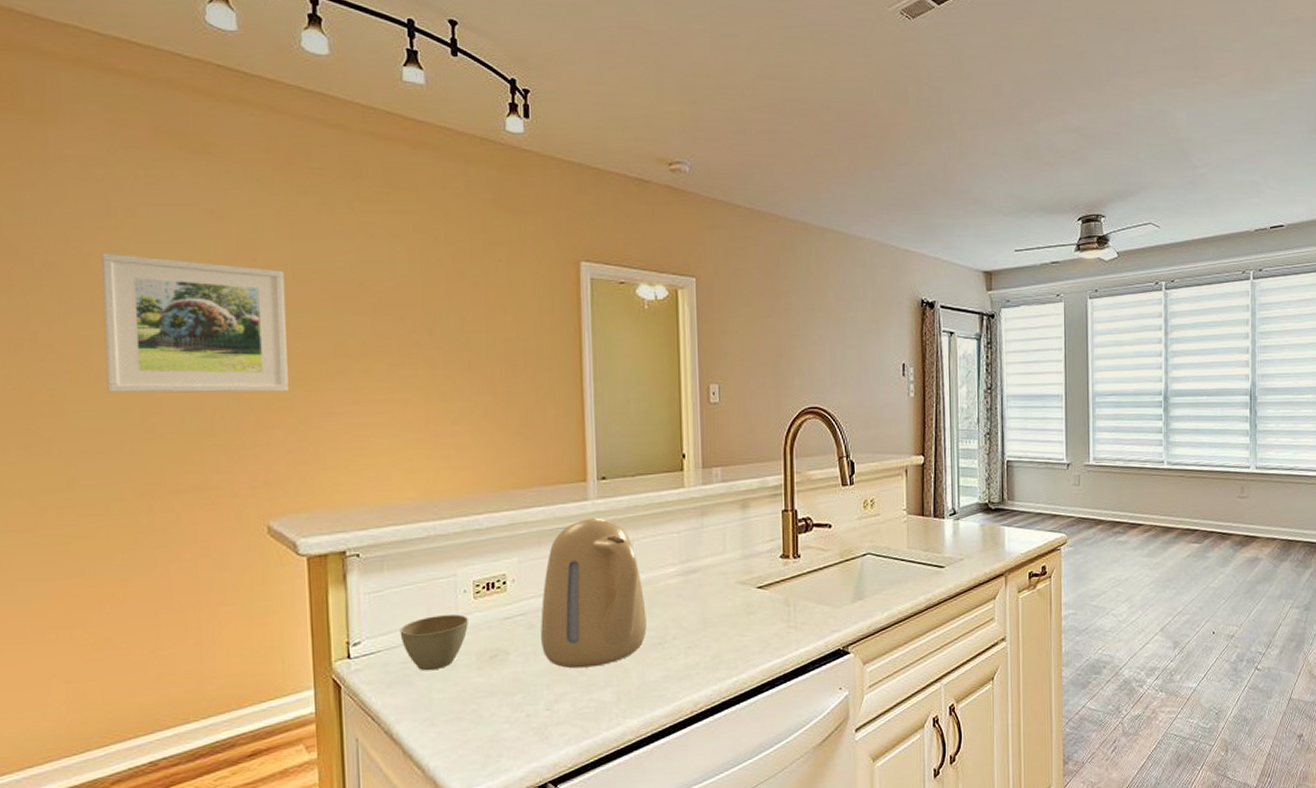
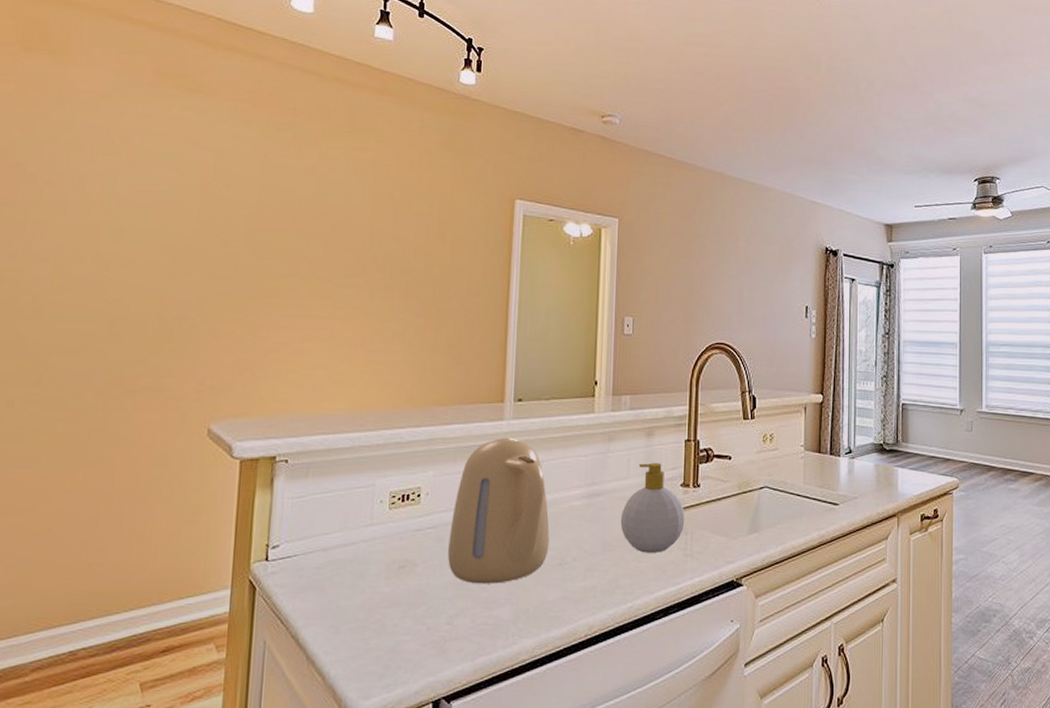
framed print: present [100,253,289,393] -> none [83,174,251,305]
cup: present [400,614,469,671] -> none [316,524,383,578]
soap bottle: none [719,534,787,627] -> present [620,462,685,553]

